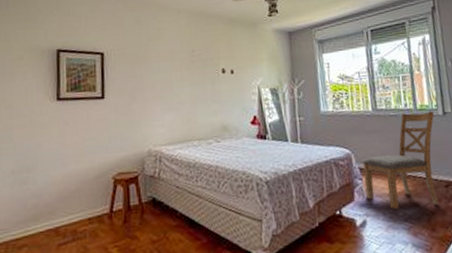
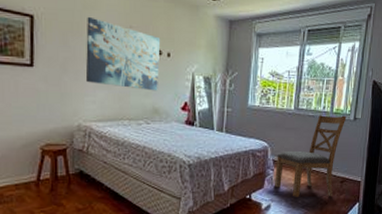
wall art: none [152,46,225,109] -> present [85,16,161,91]

